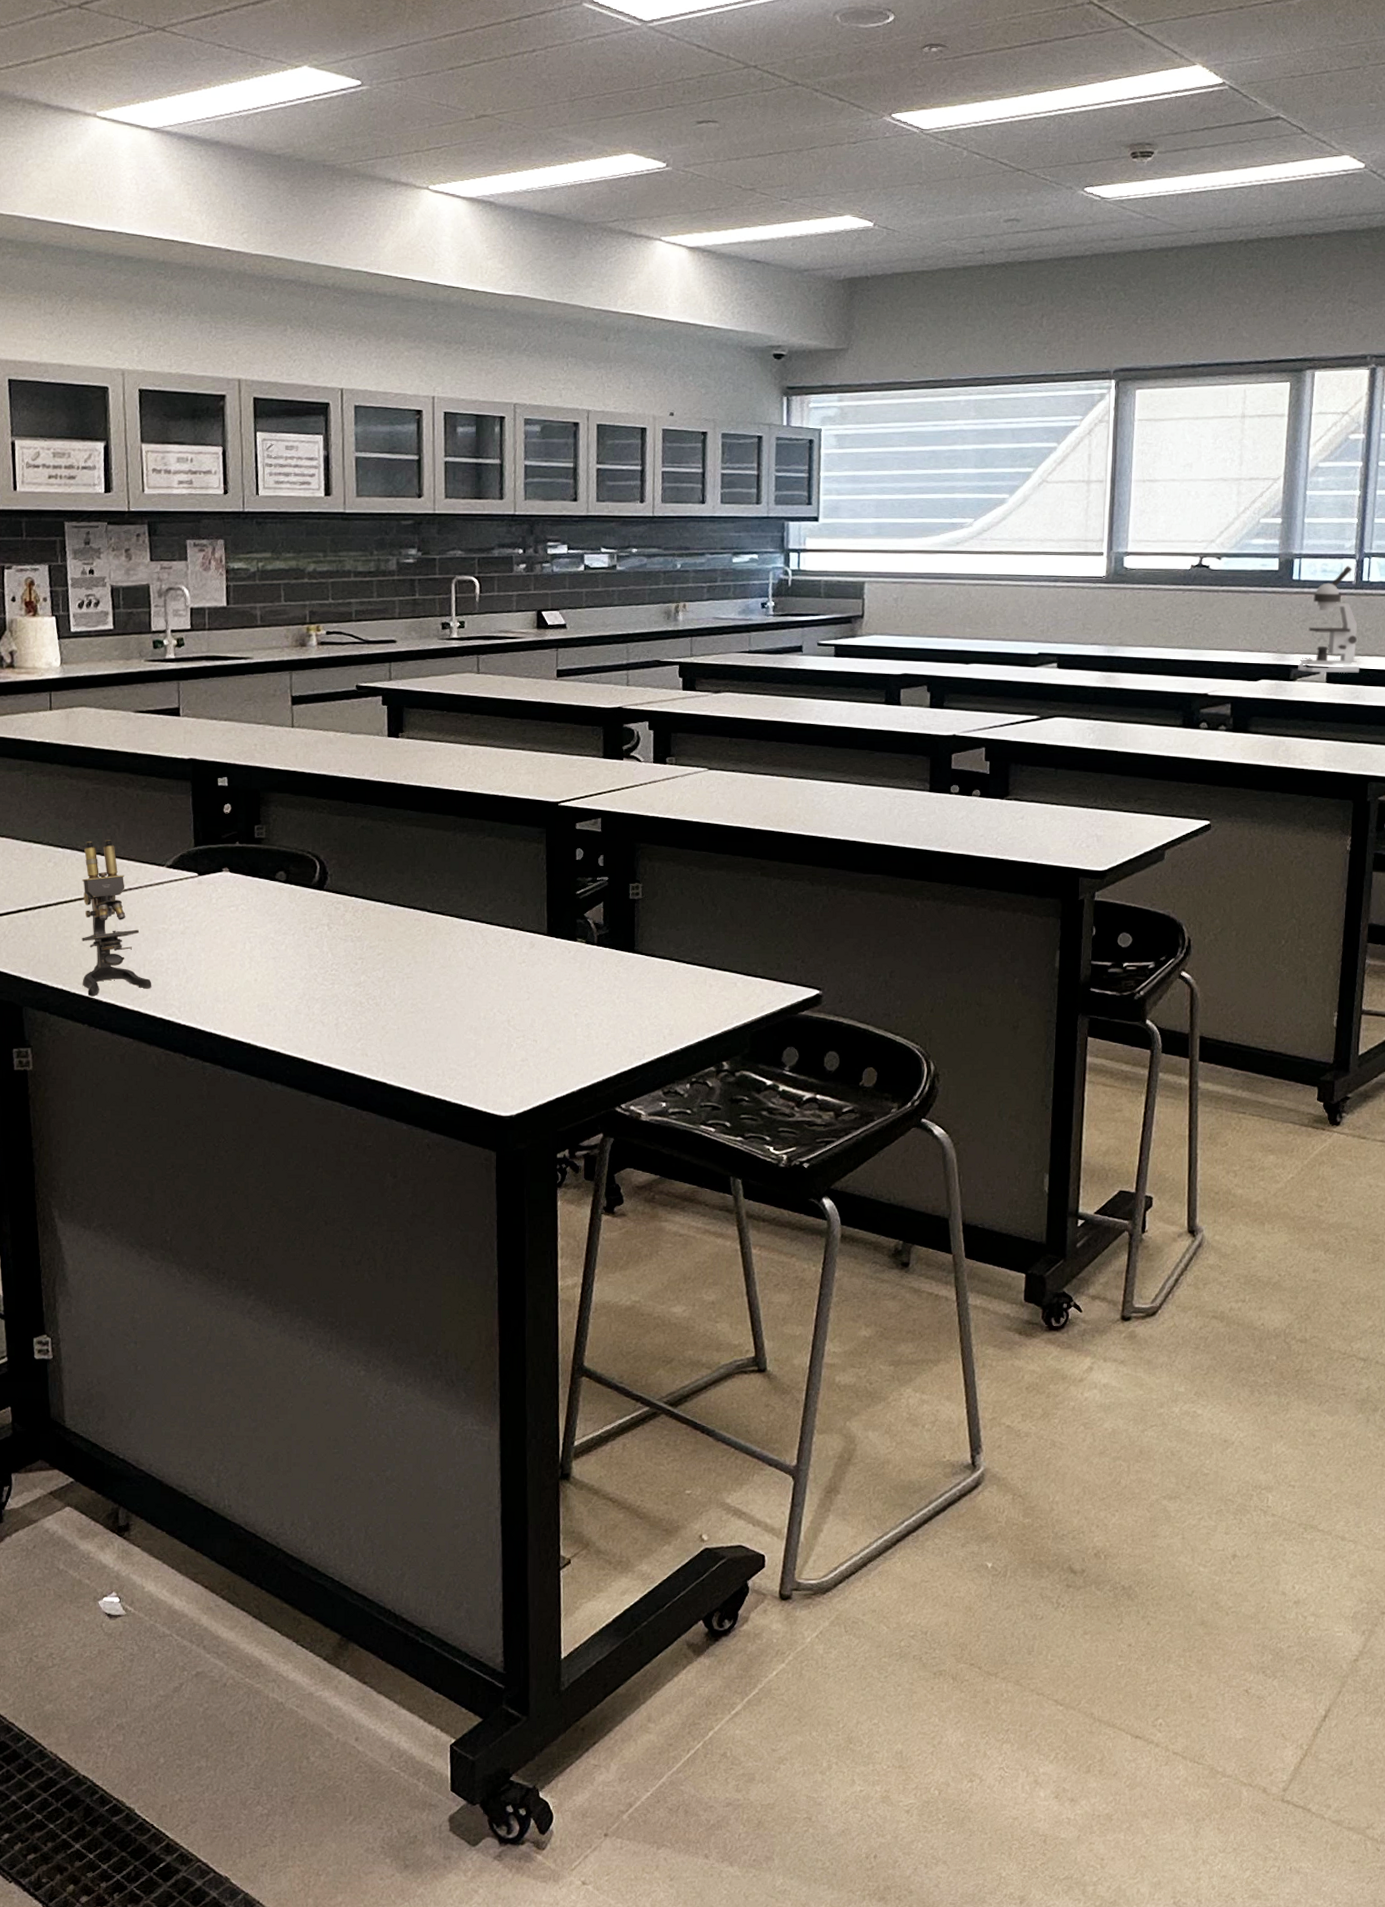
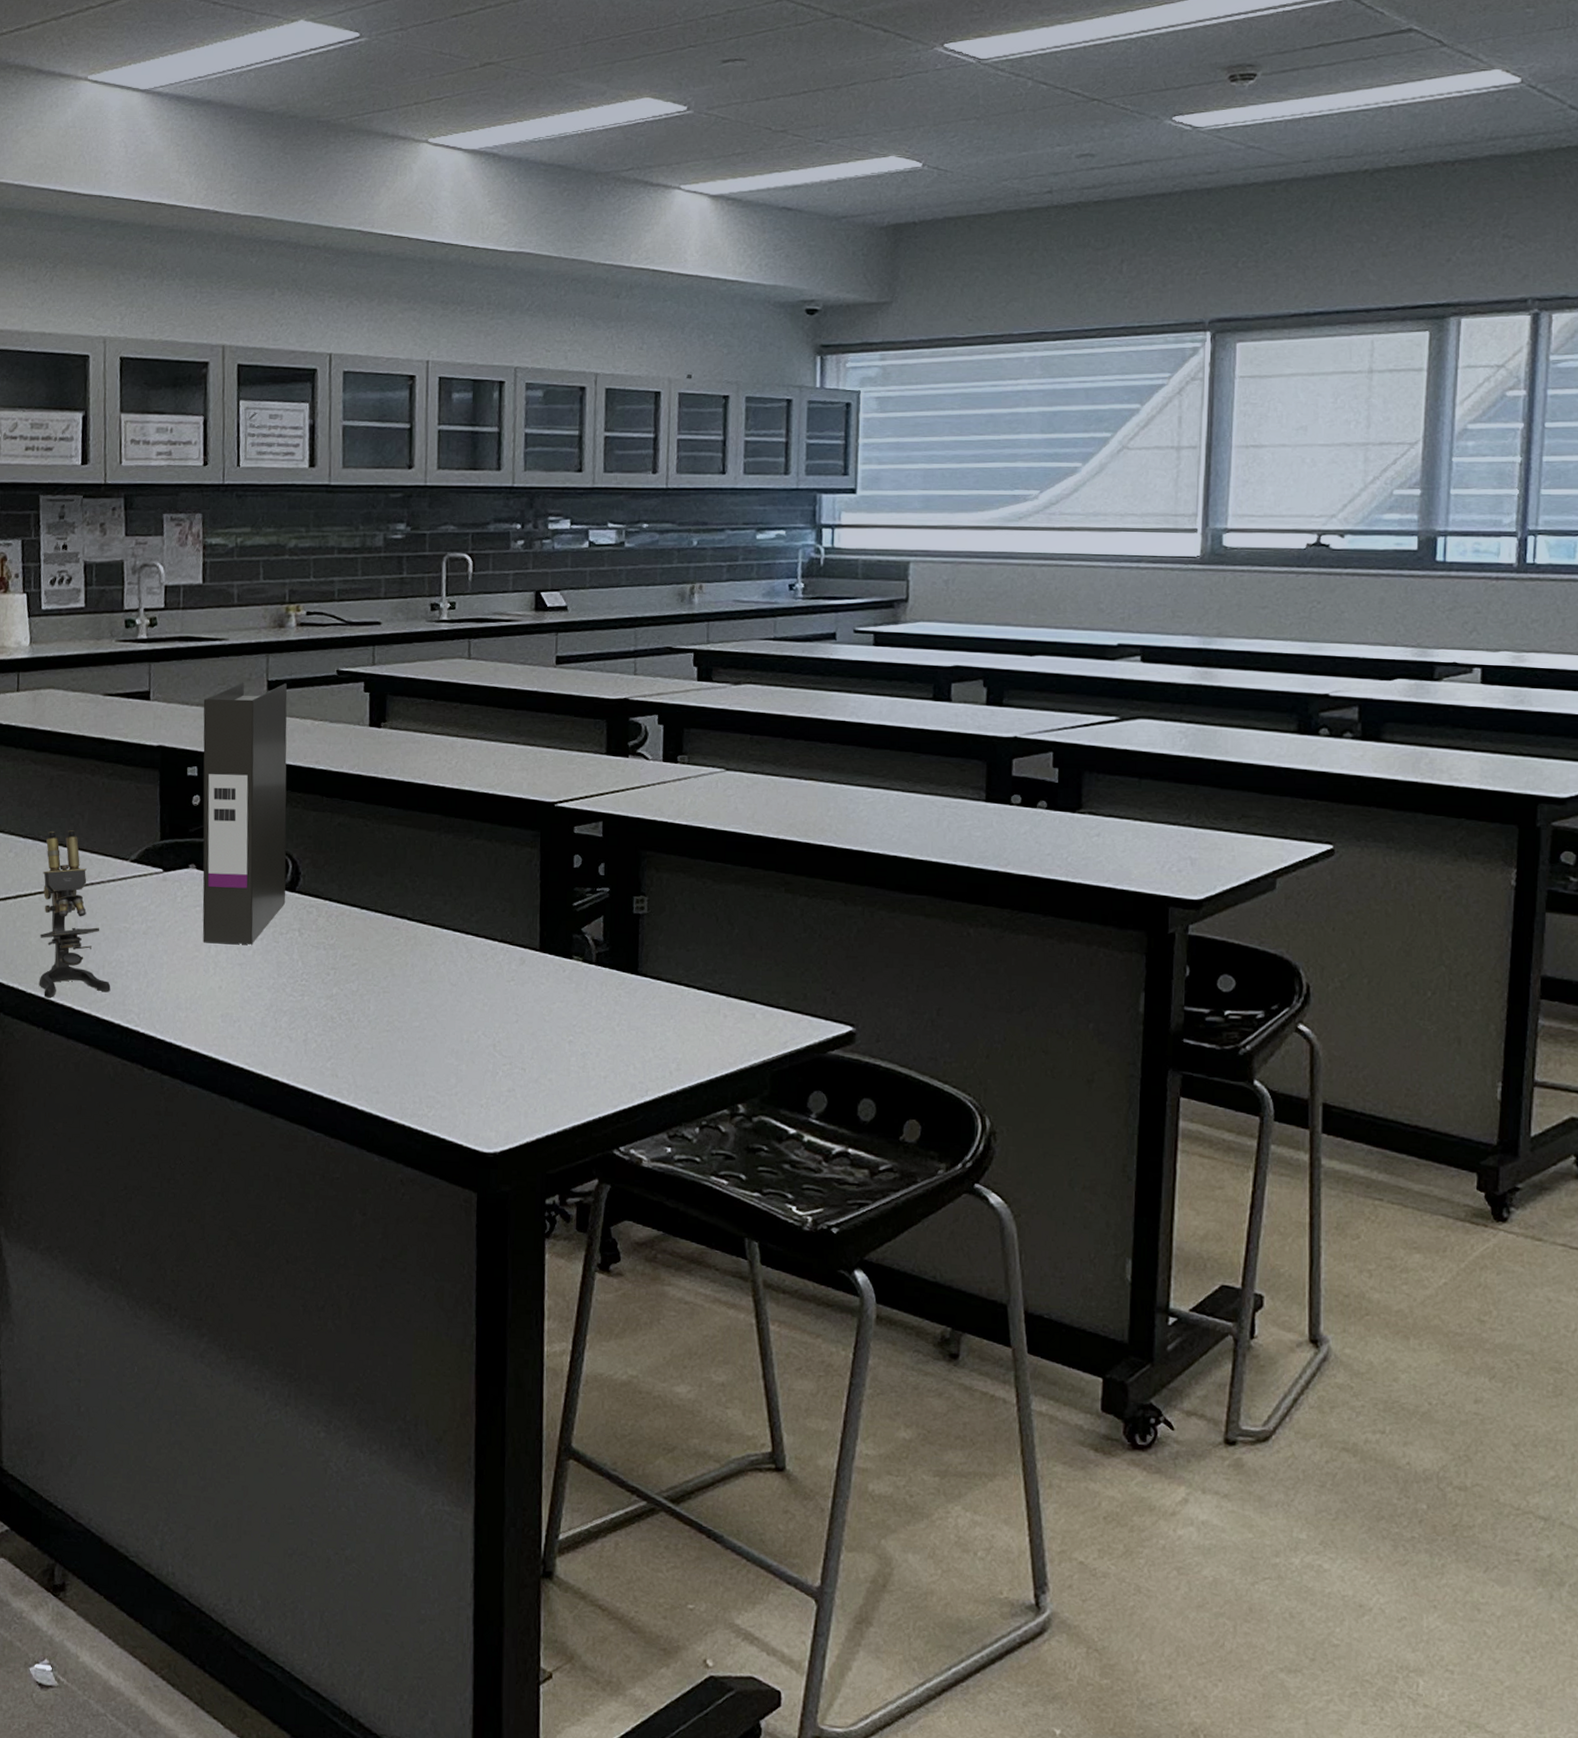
binder: none [231,698,315,940] -> present [202,682,288,945]
microscope: present [1298,566,1360,673] -> none [1444,545,1525,673]

